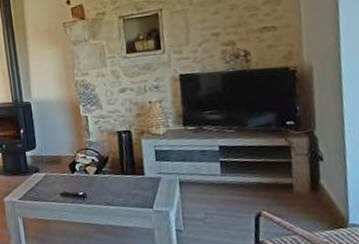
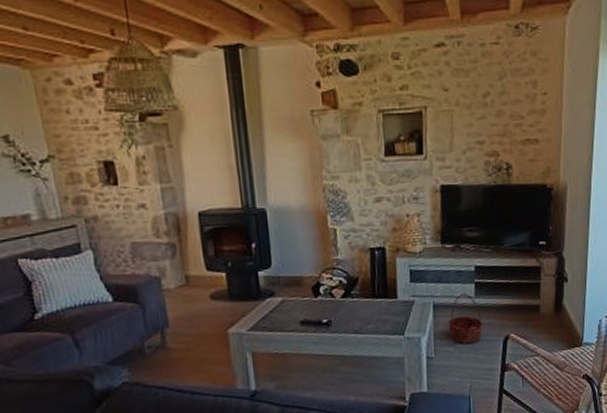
basket: none [195,171,232,220] -> present [448,293,483,345]

